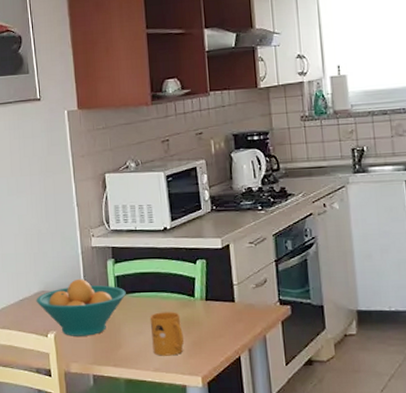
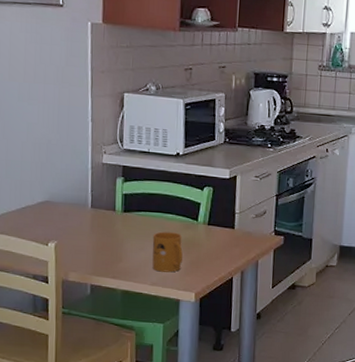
fruit bowl: present [36,278,126,336] -> none [39,192,132,248]

